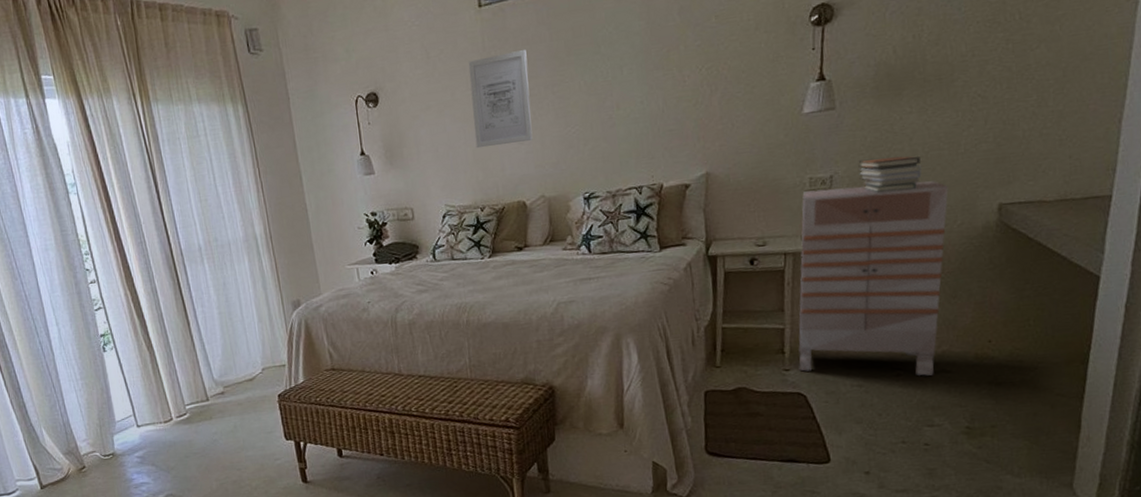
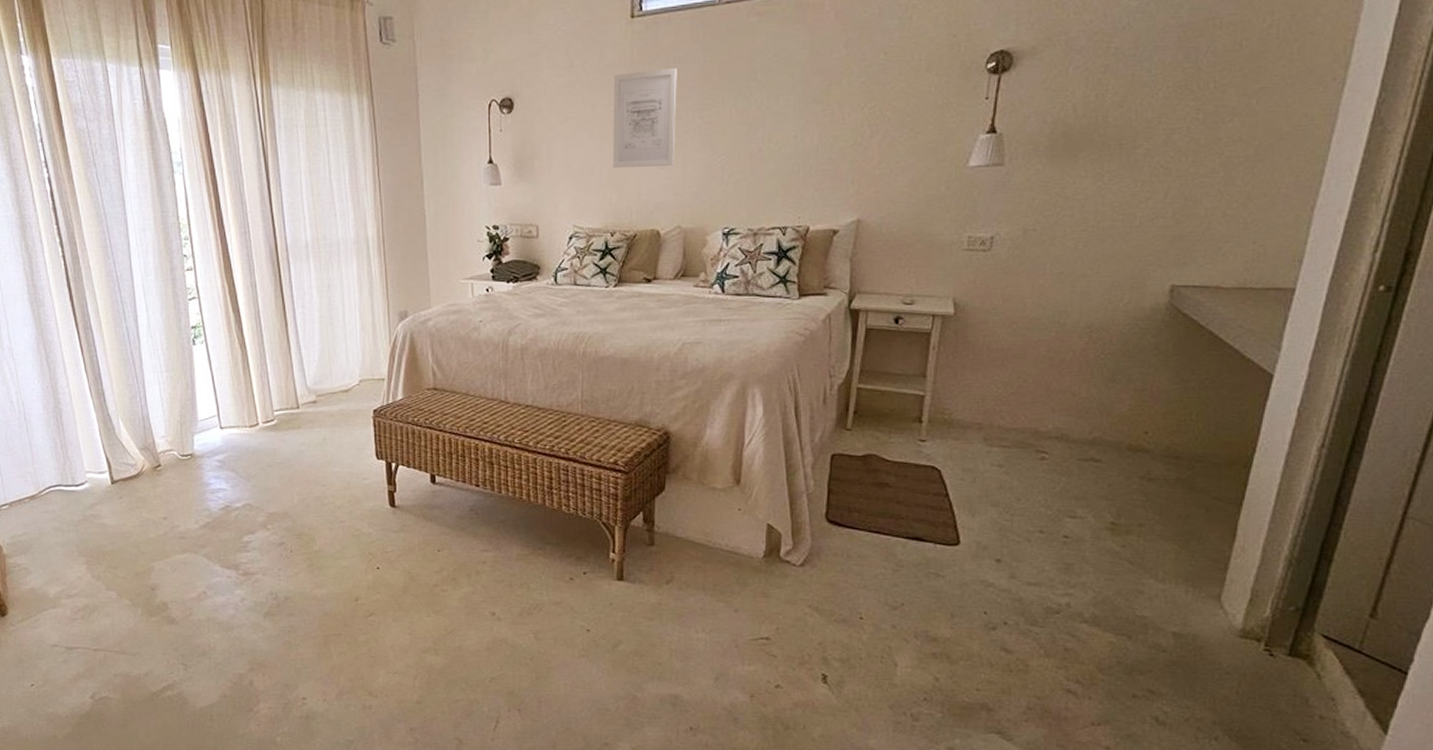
dresser: present [798,181,949,376] -> none [936,250,1118,463]
book stack: present [858,156,922,193] -> none [1022,222,1092,260]

